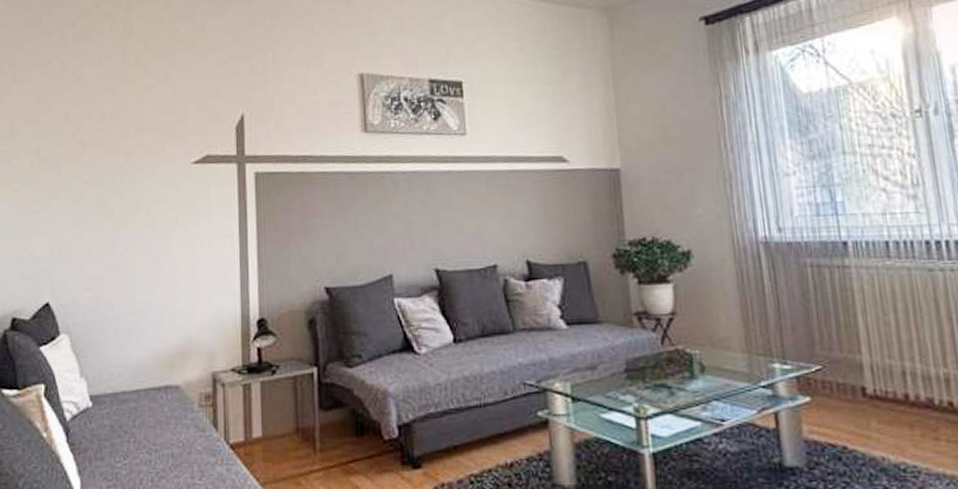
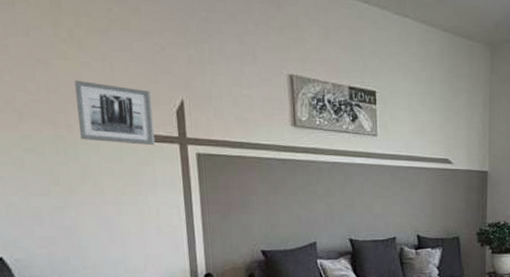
wall art: none [137,104,212,168] -> present [74,80,156,145]

